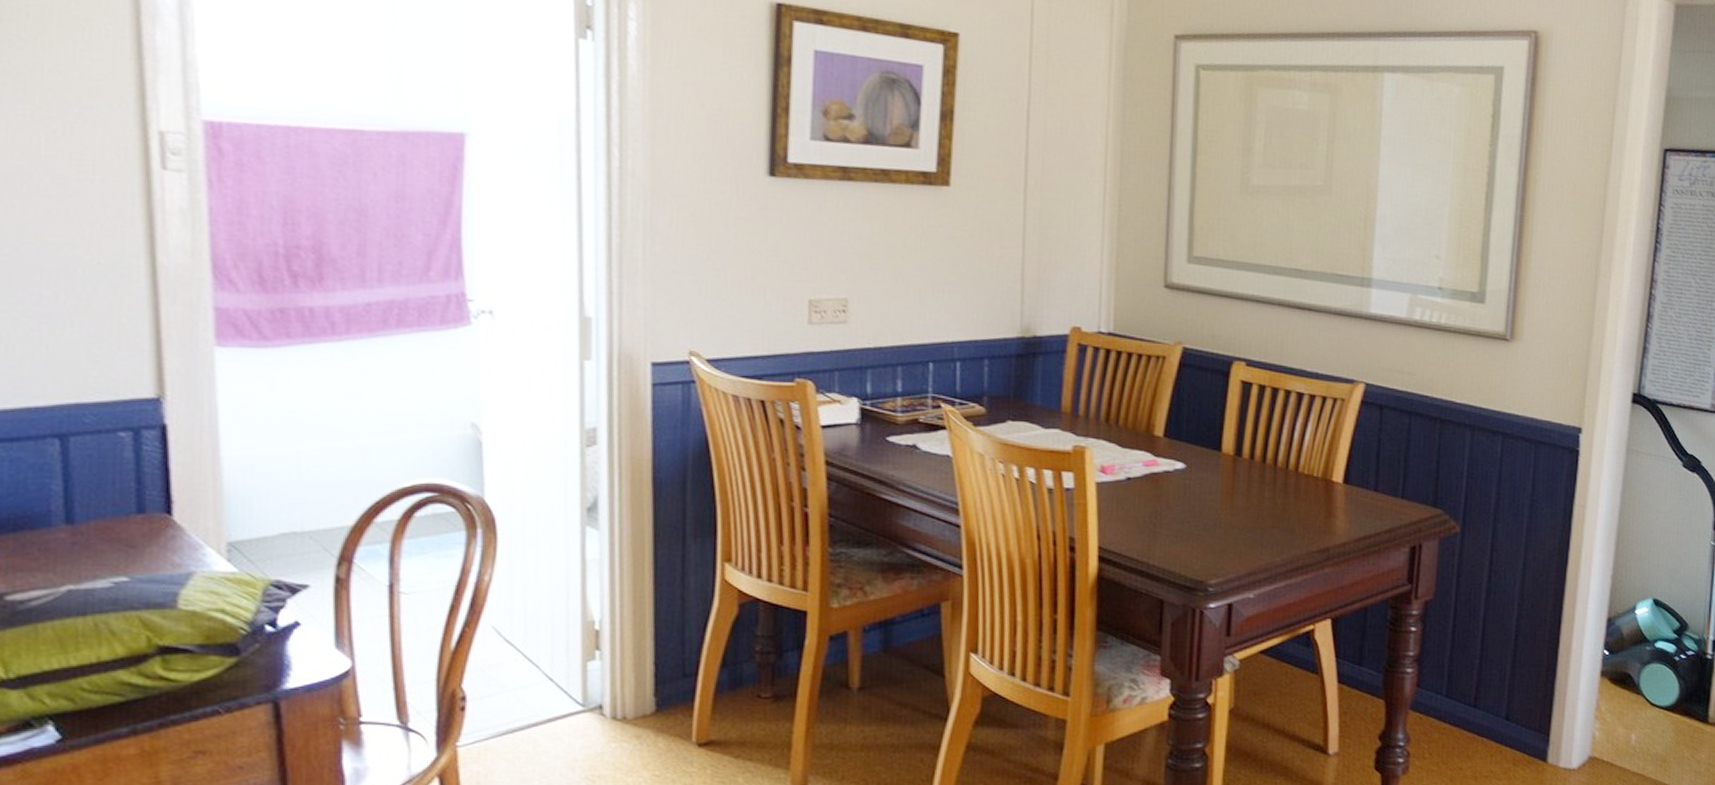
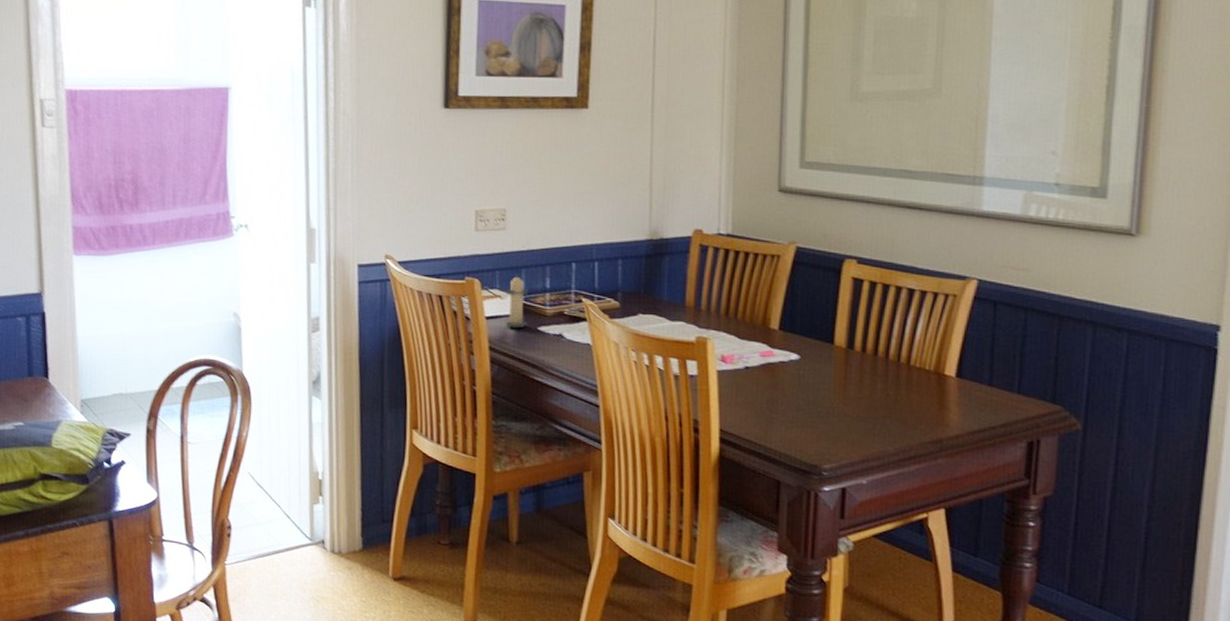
candle: none [846,375,875,439] -> present [505,274,529,329]

